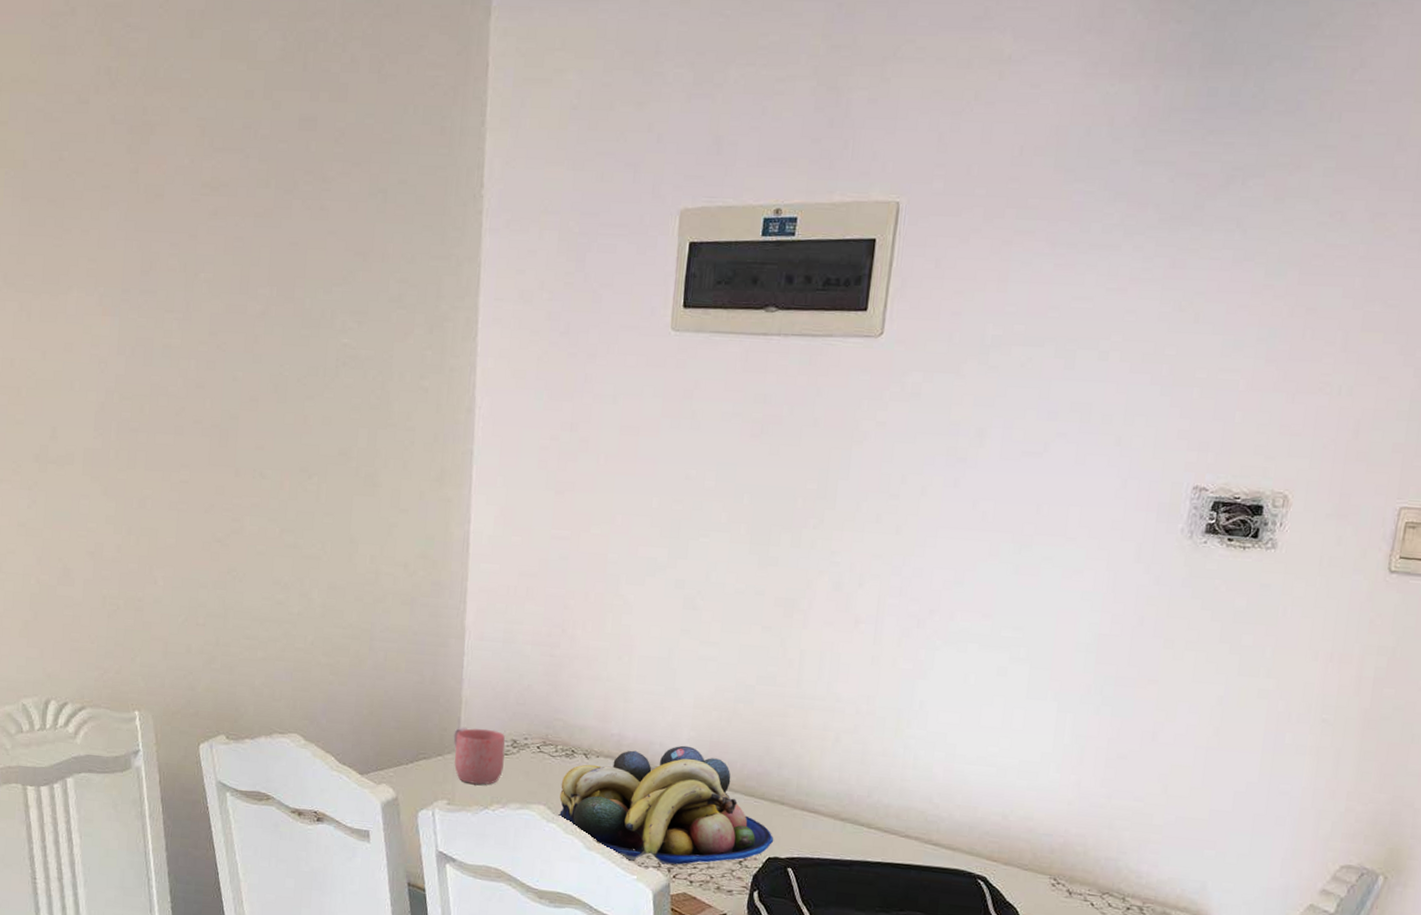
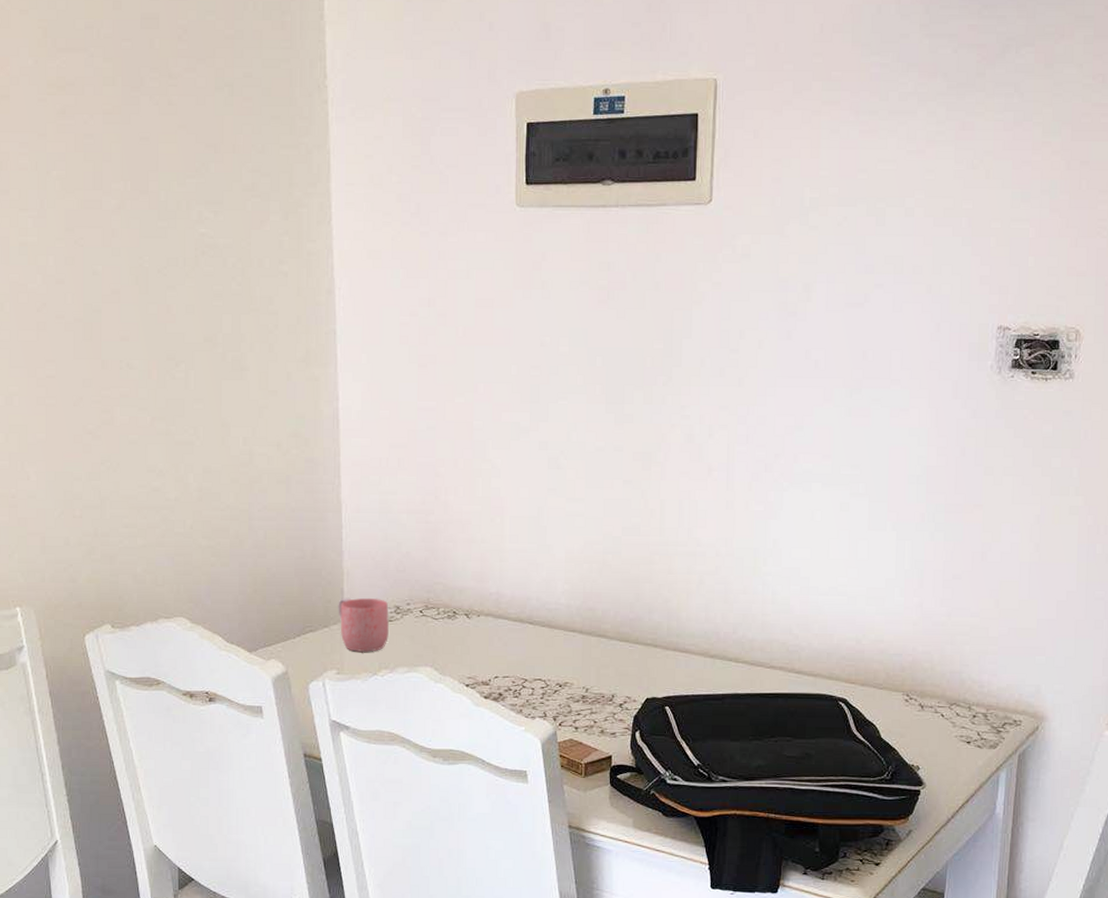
fruit bowl: present [559,745,774,865] -> none [445,598,651,714]

